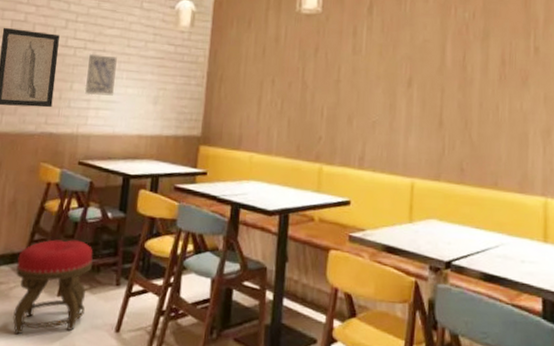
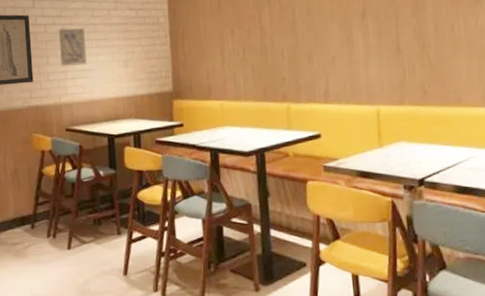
stool: present [13,239,93,335] -> none [27,198,94,286]

